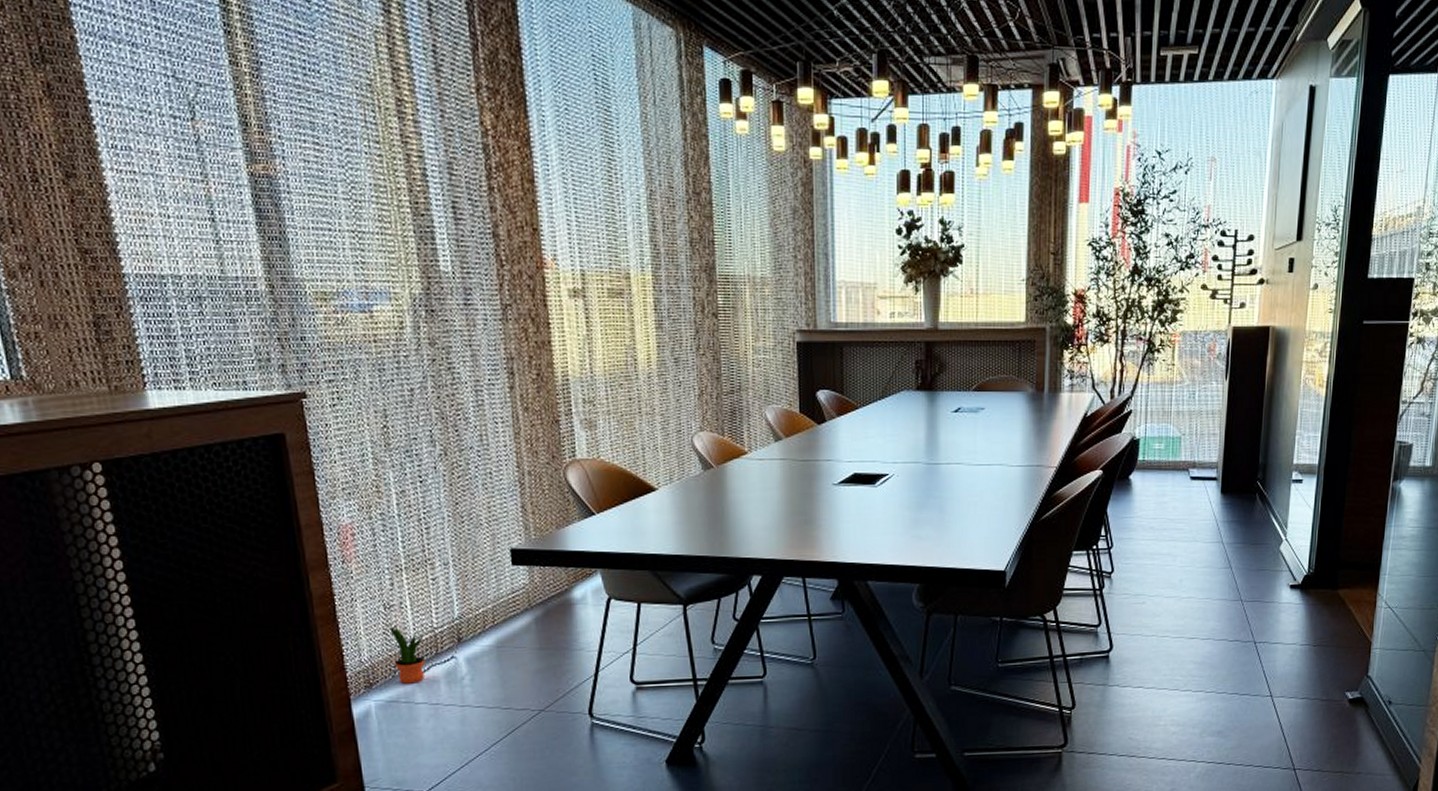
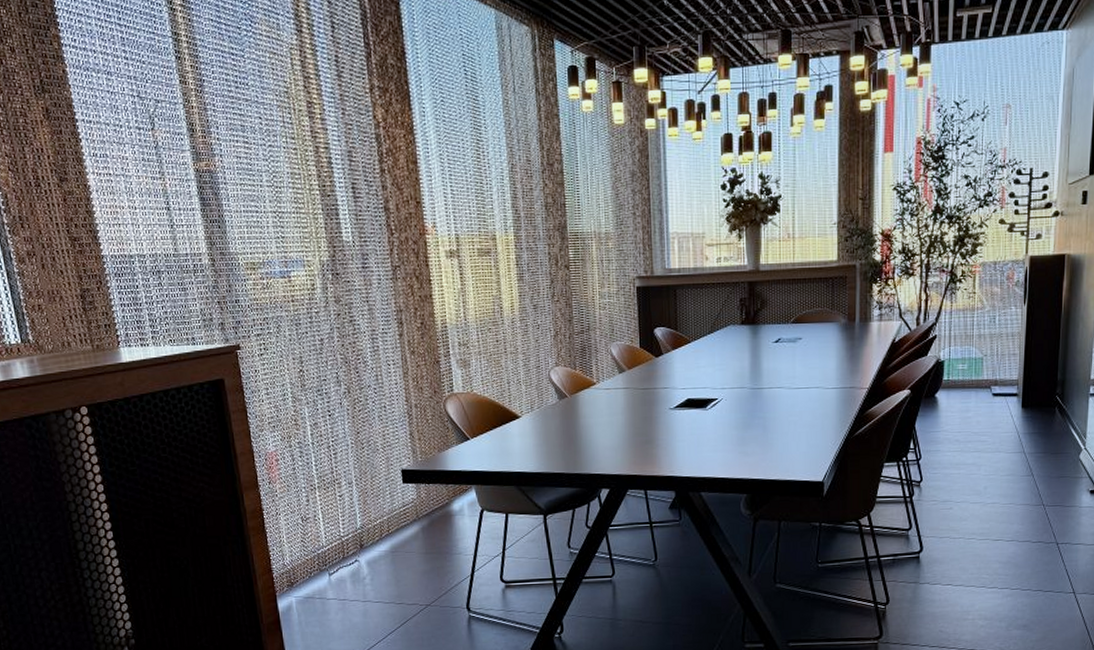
potted plant: present [389,624,425,684] -> none [306,533,334,583]

